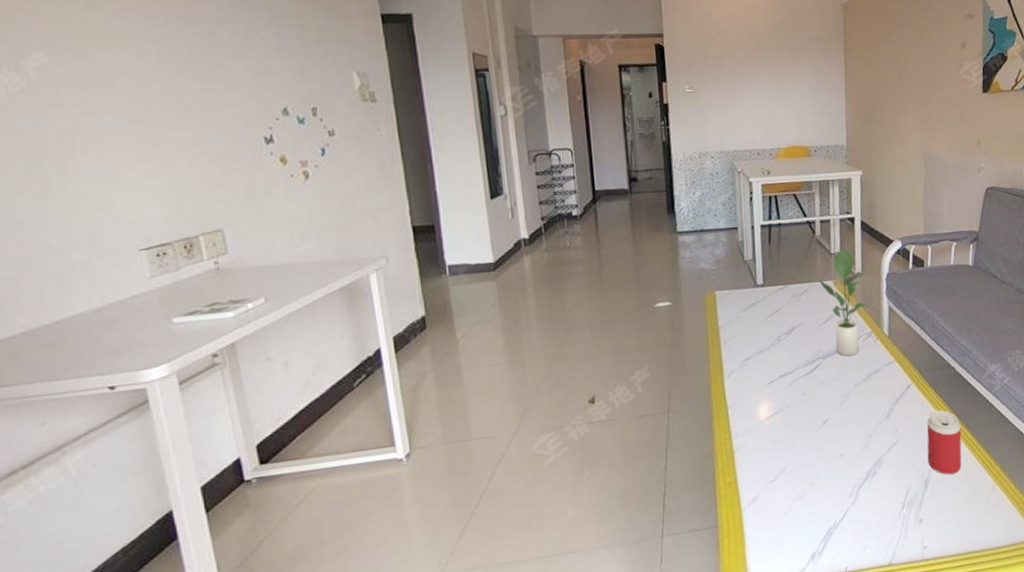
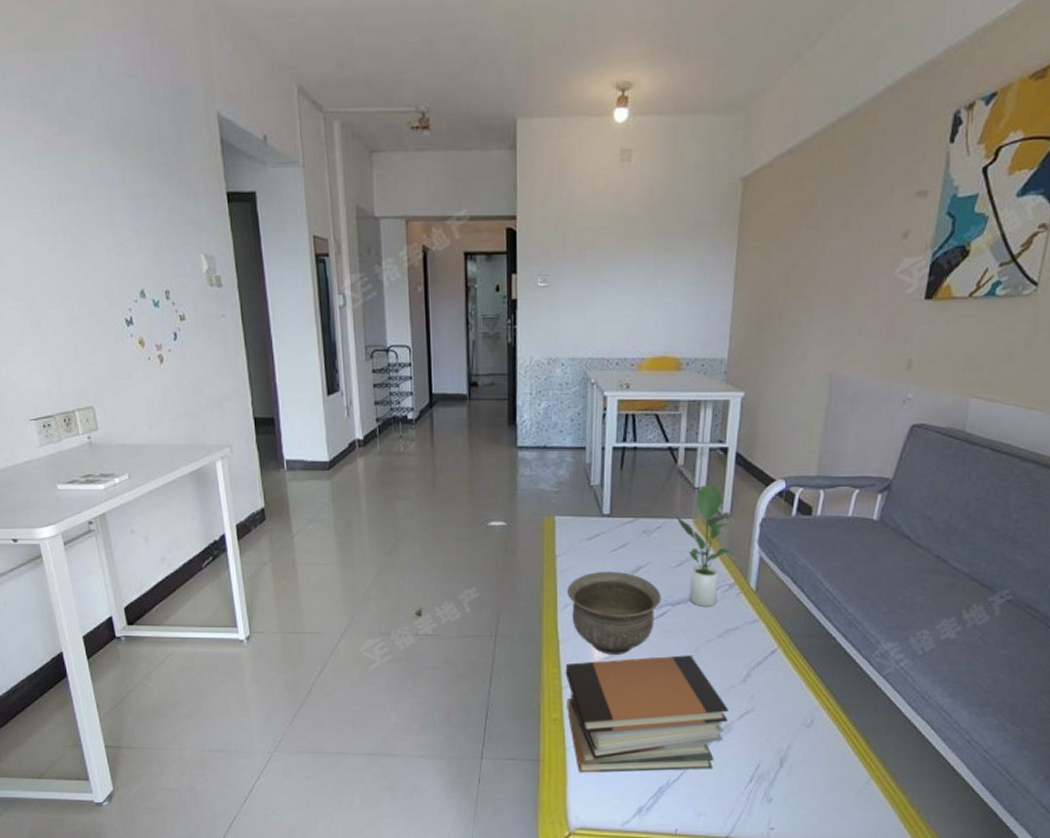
bowl: none [731,334,814,413] -> present [567,571,662,655]
book stack: none [735,401,879,531] -> present [565,655,728,773]
beverage can: present [927,410,962,476] -> none [787,683,835,758]

